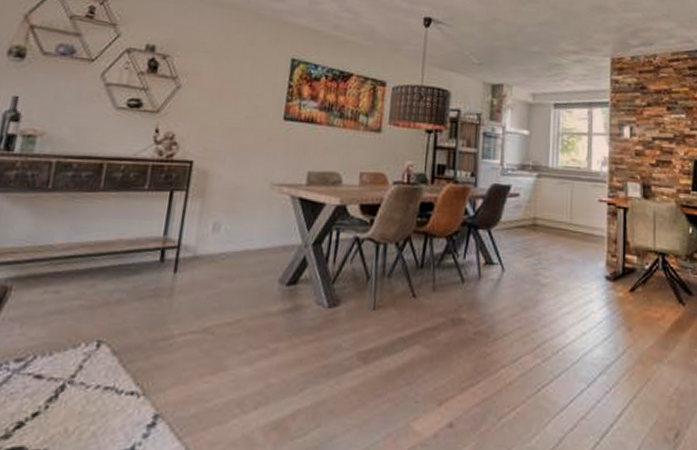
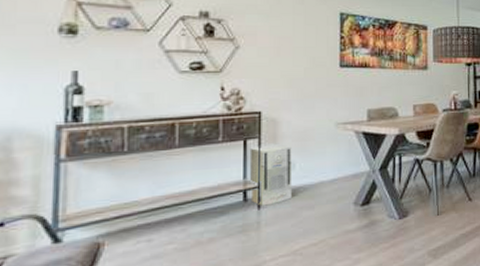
air purifier: none [169,199,220,270] -> present [249,144,293,206]

